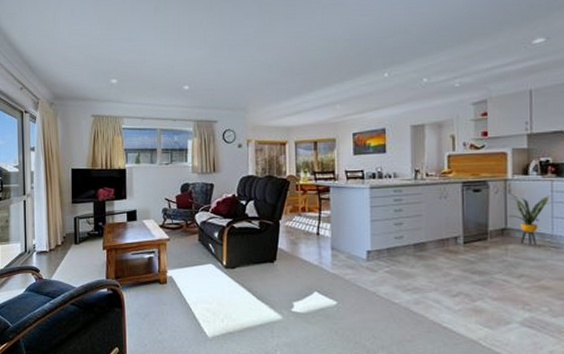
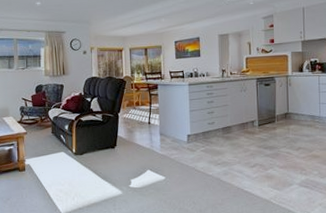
house plant: present [504,191,551,246] -> none [286,85,319,126]

